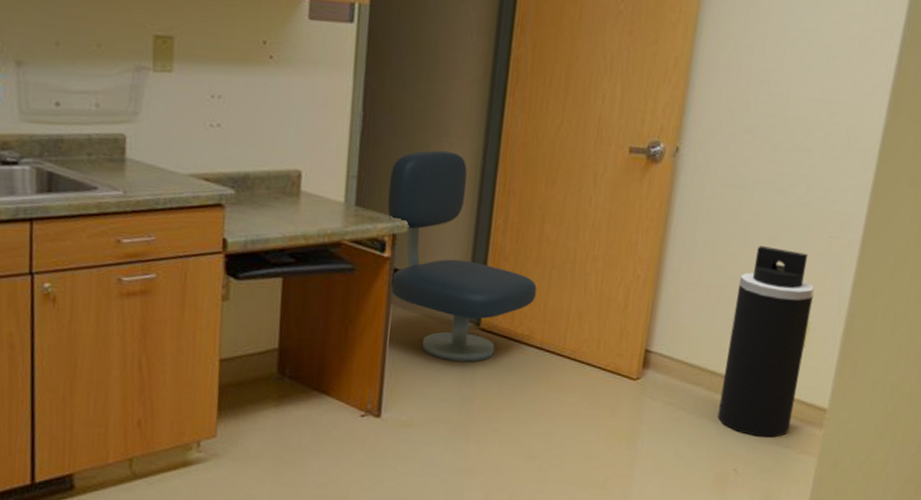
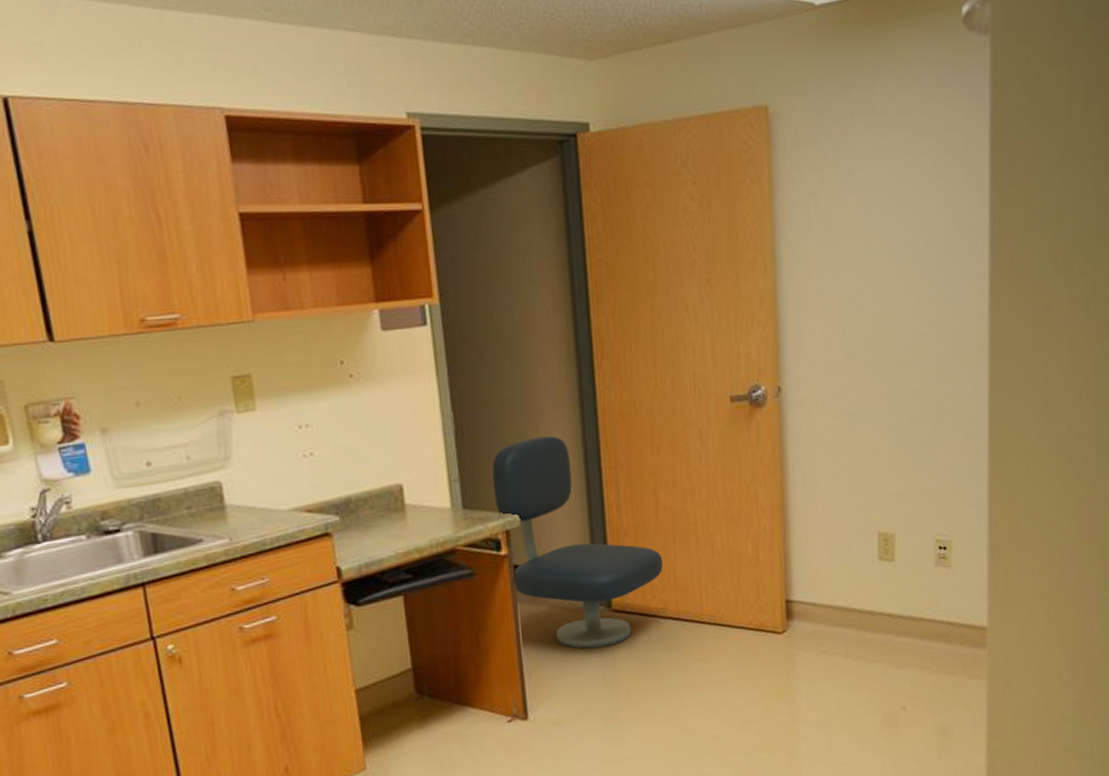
trash can: present [717,246,815,438] -> none [869,470,952,669]

